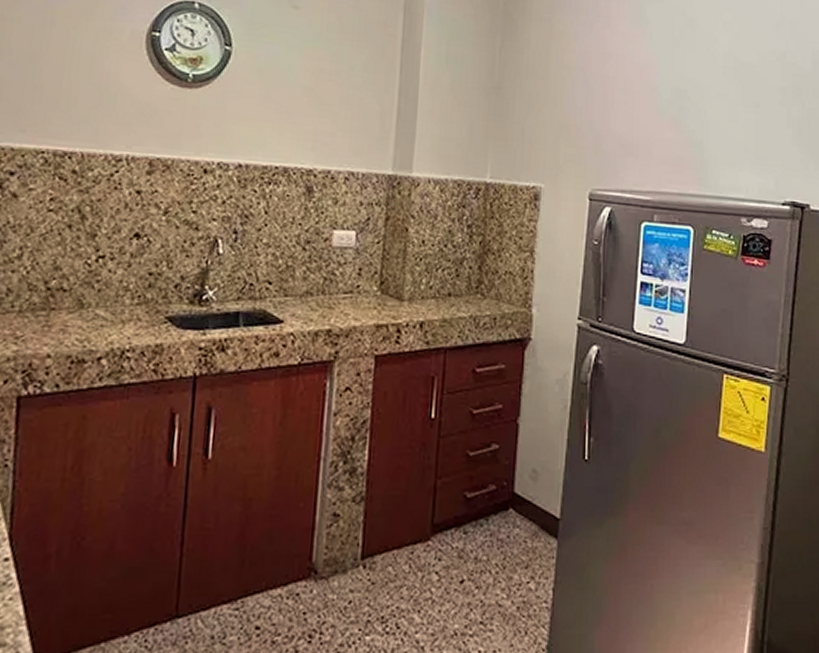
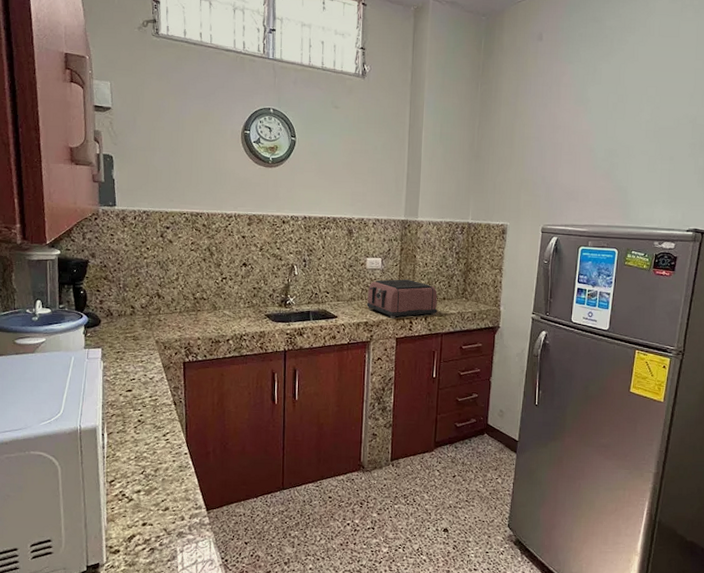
toaster: none [330,263,440,326] -> present [367,279,438,319]

